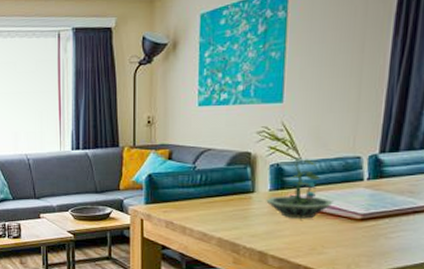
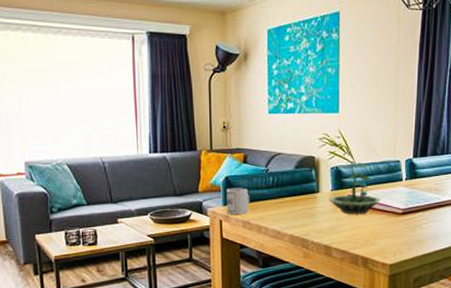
cup: none [149,186,174,214] -> present [227,188,250,214]

